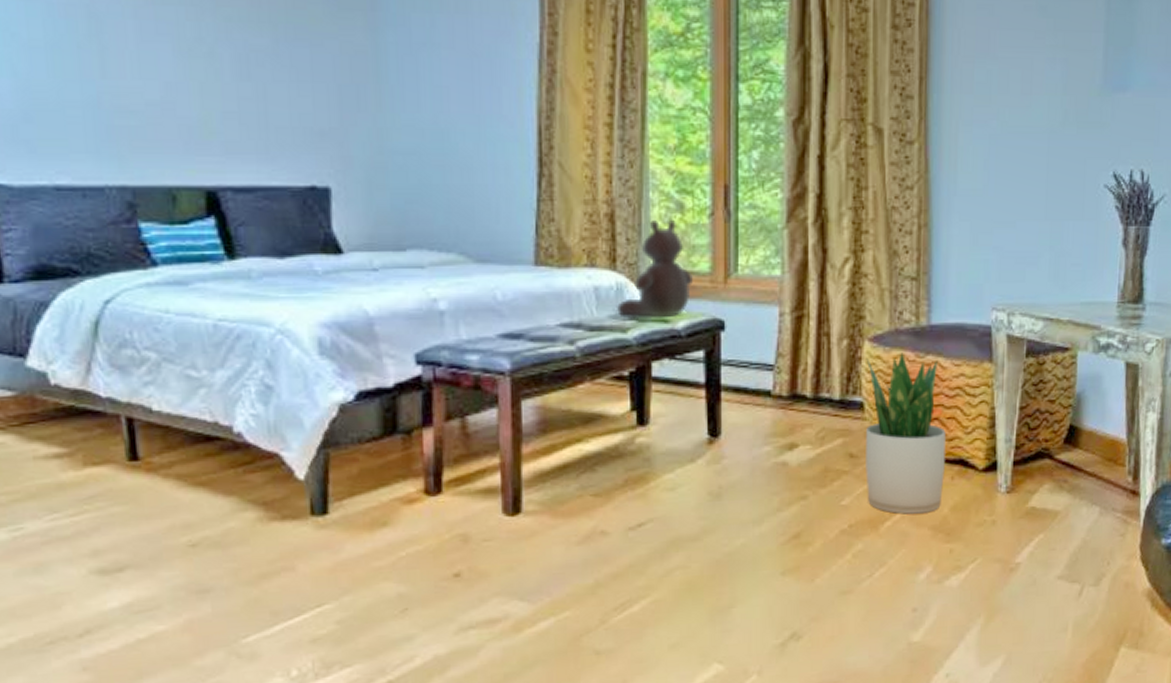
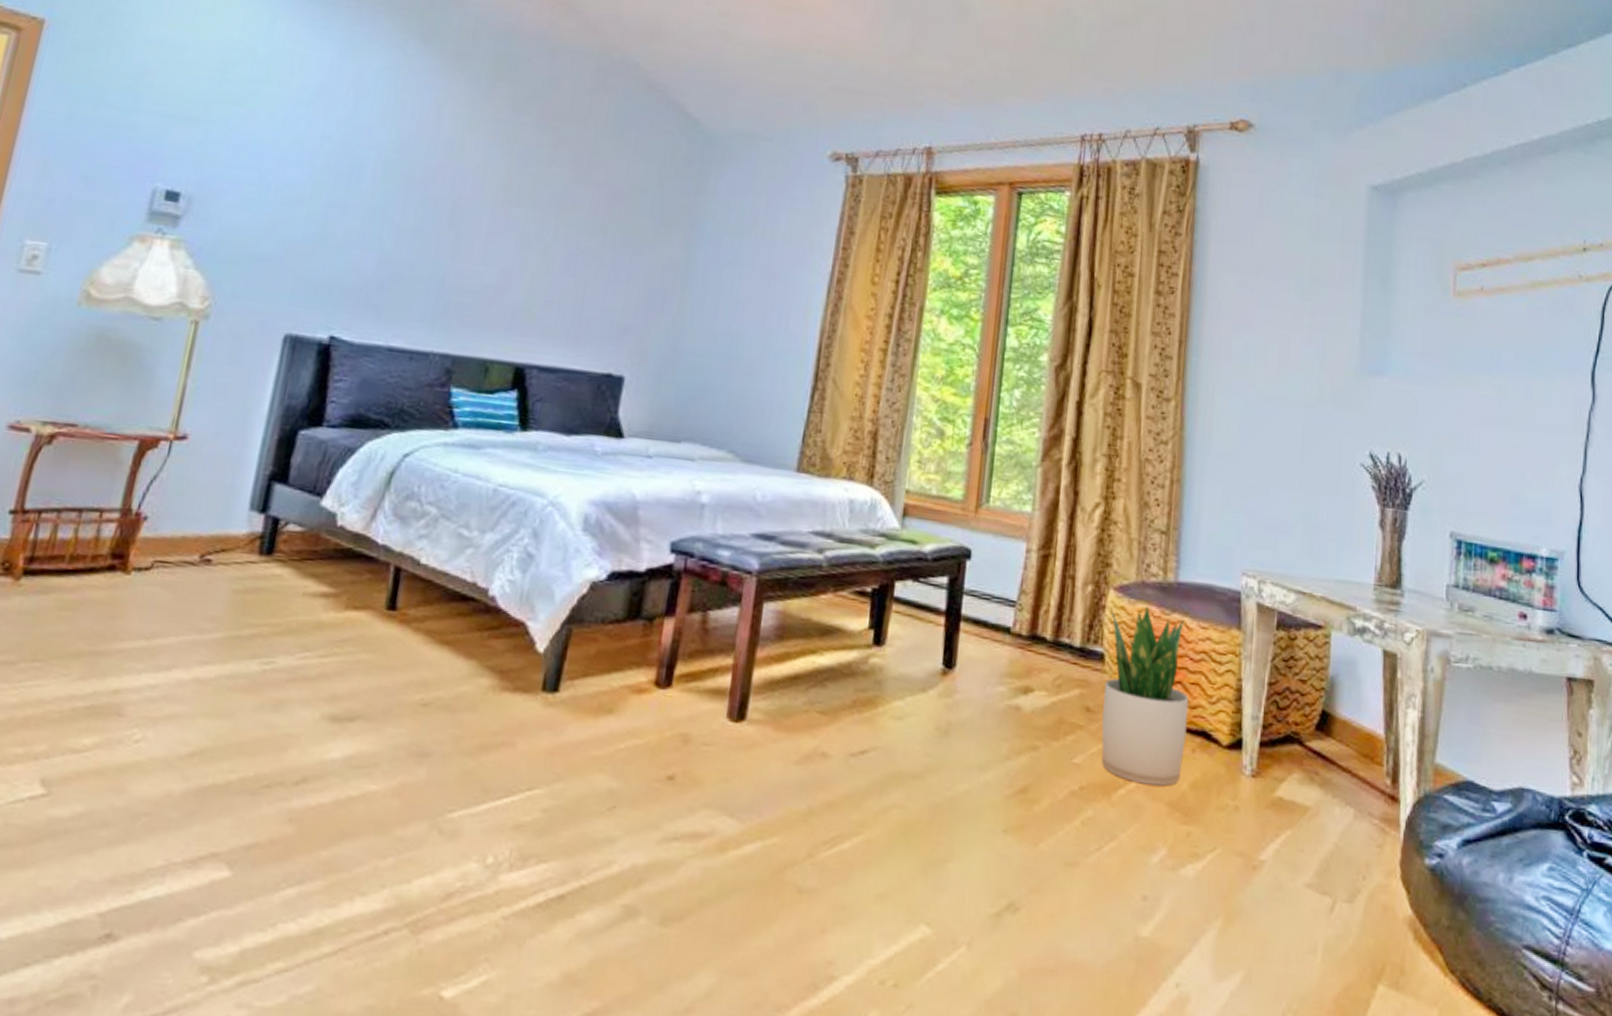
teddy bear: present [615,219,693,319] -> none [867,442,945,540]

